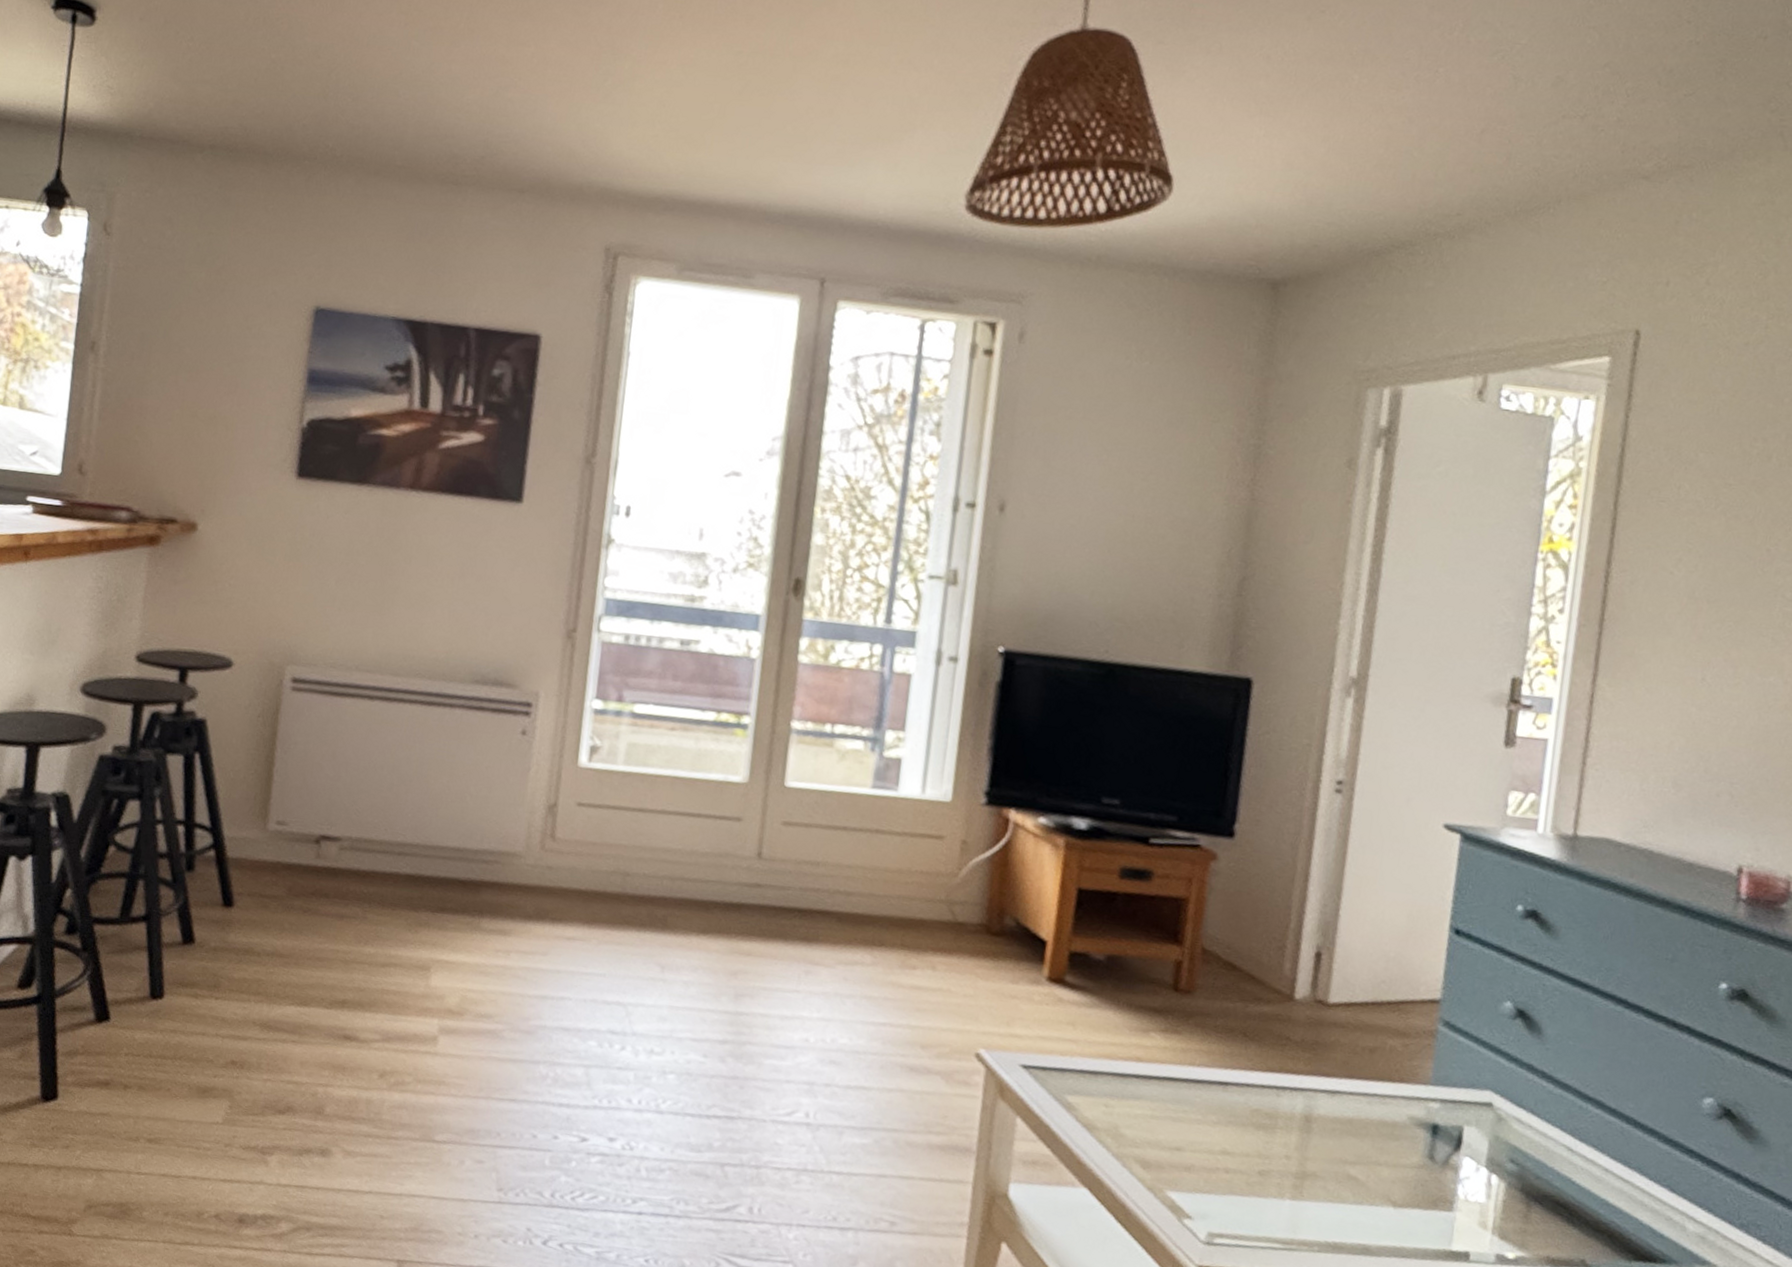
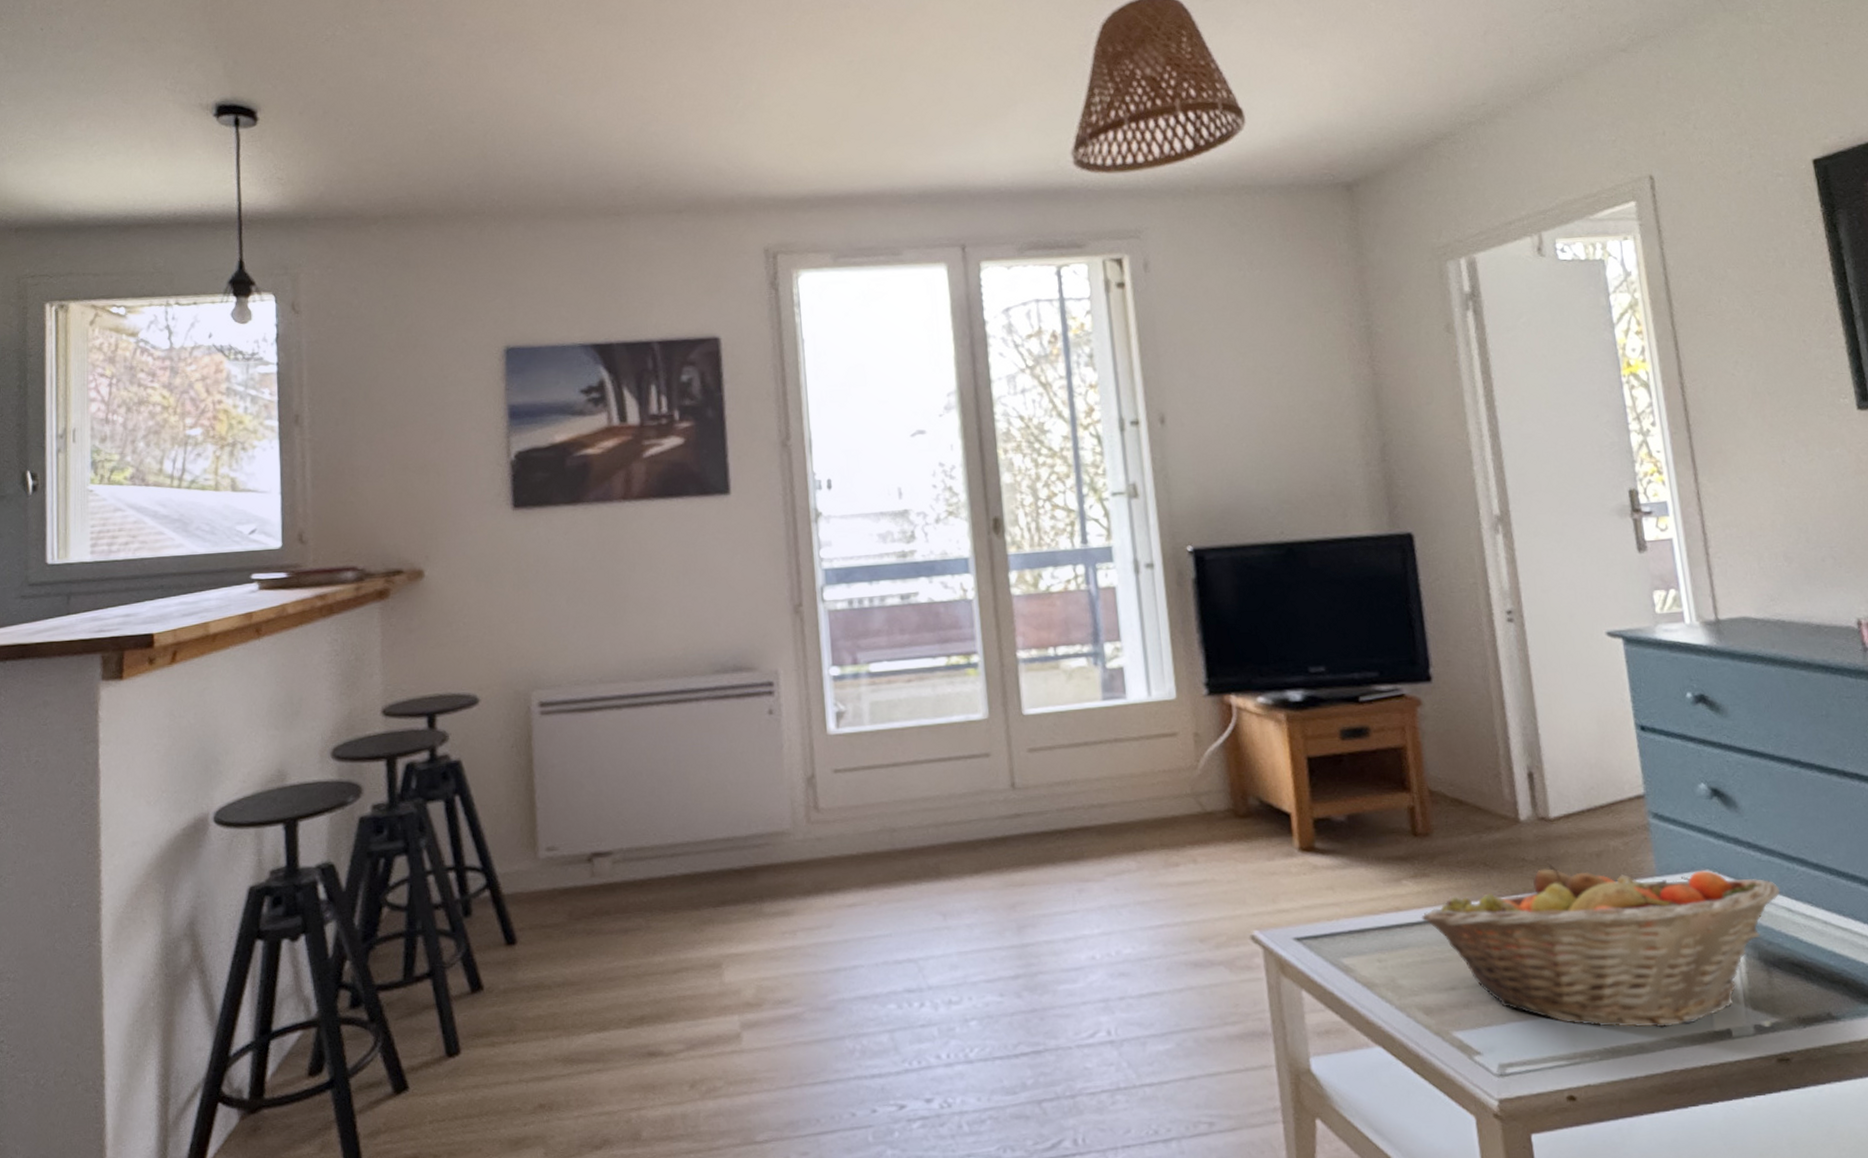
fruit basket: none [1161,1049,1566,1238] -> present [1421,865,1781,1028]

